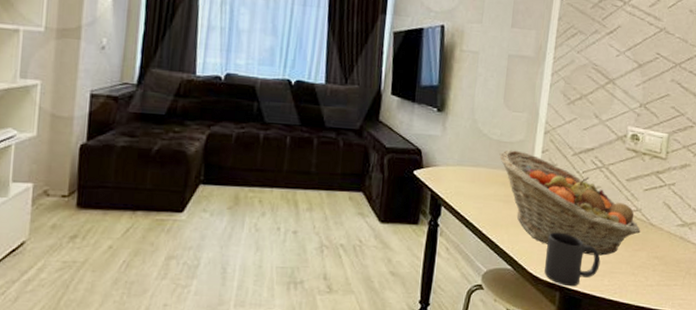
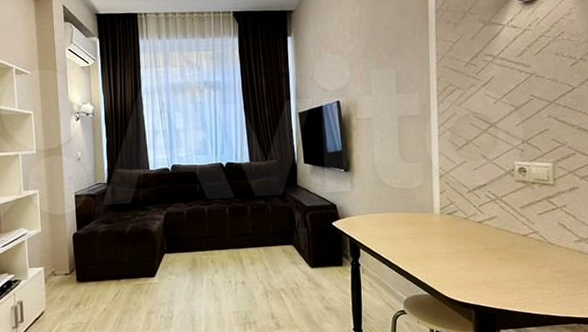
fruit basket: present [499,149,641,256] -> none [403,194,541,276]
mug: present [544,232,601,287] -> none [457,259,508,305]

